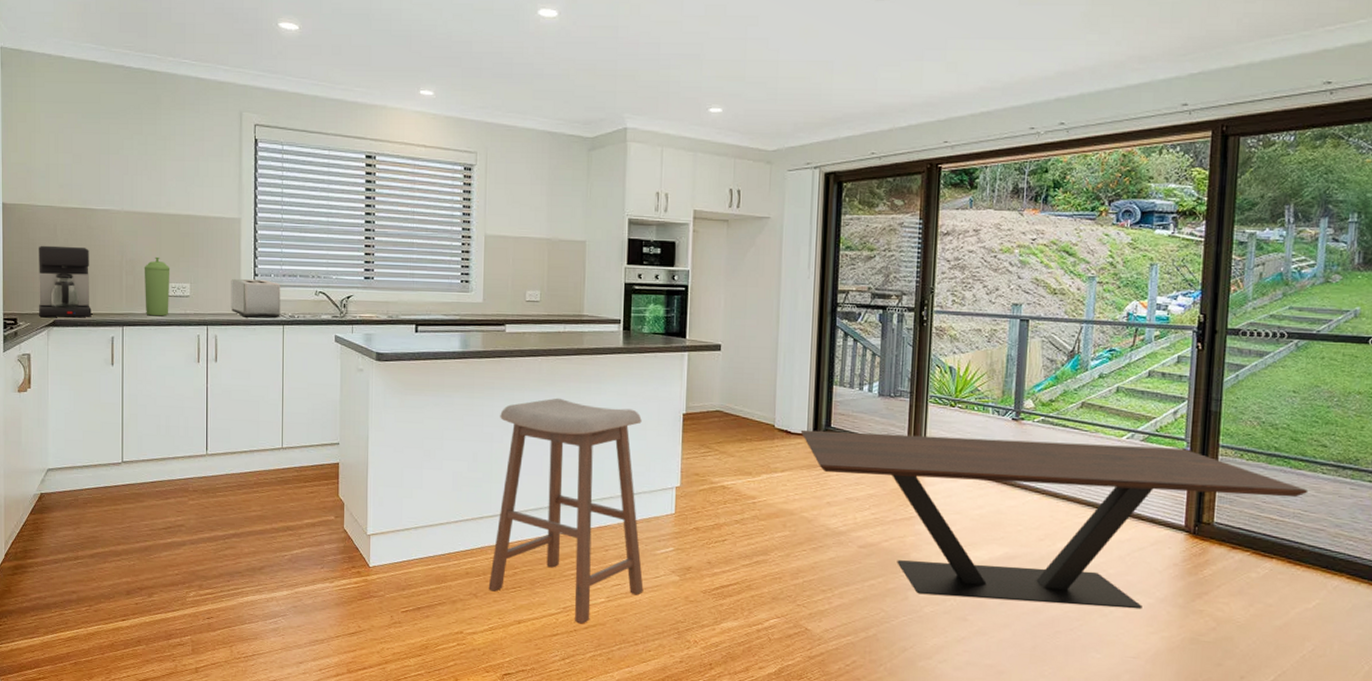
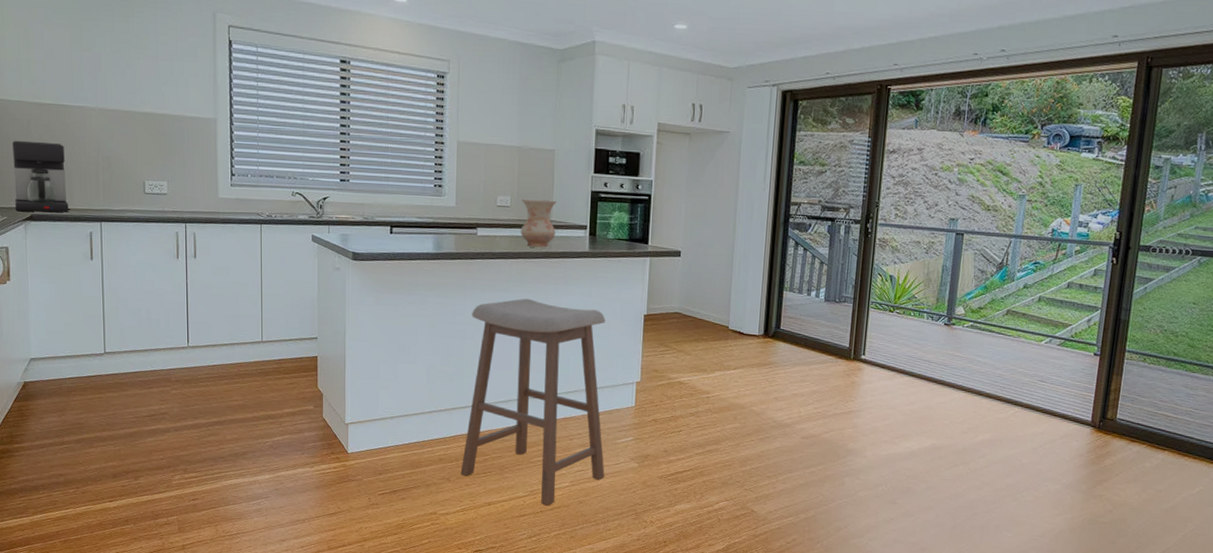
canister: present [144,256,170,316] -> none [120,154,147,213]
toaster: present [230,278,281,318] -> none [208,177,258,217]
ceramic jug: none [551,292,589,344] -> present [520,198,557,248]
dining table: present [800,429,1309,608] -> none [752,331,1200,493]

